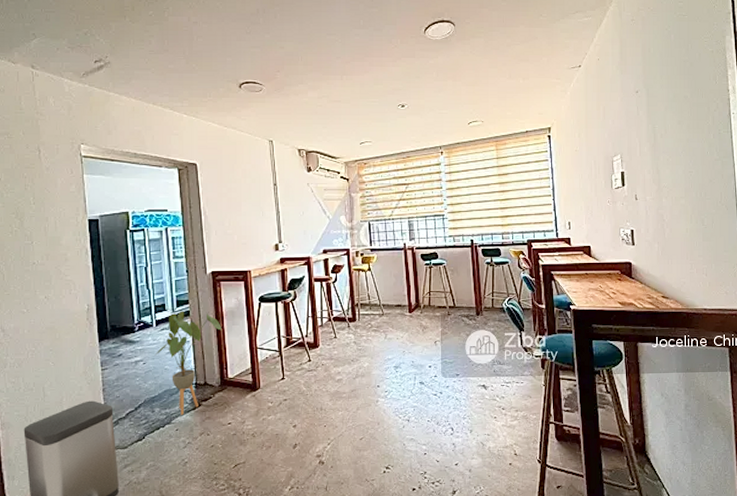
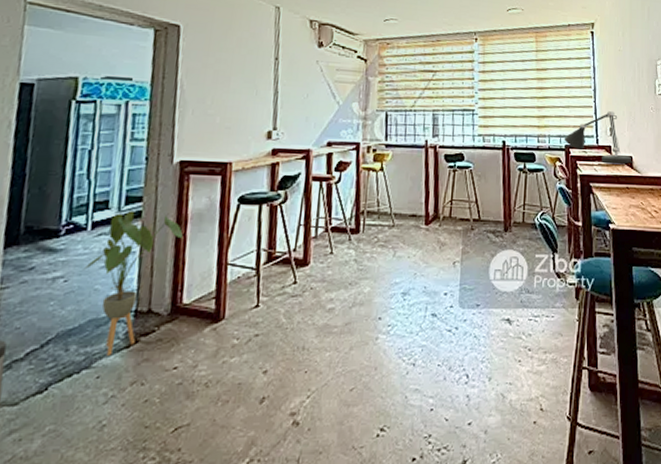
desk lamp: none [526,206,592,254] -> present [564,110,634,165]

